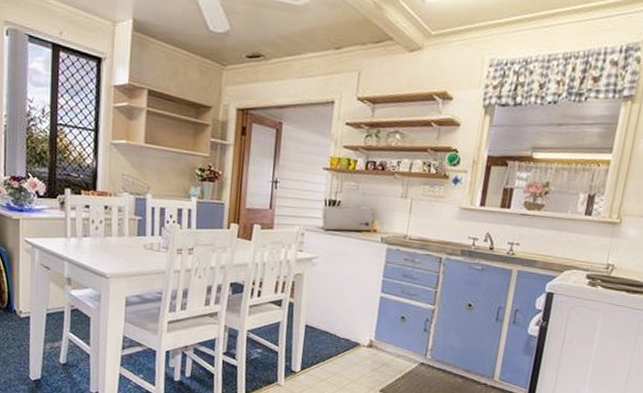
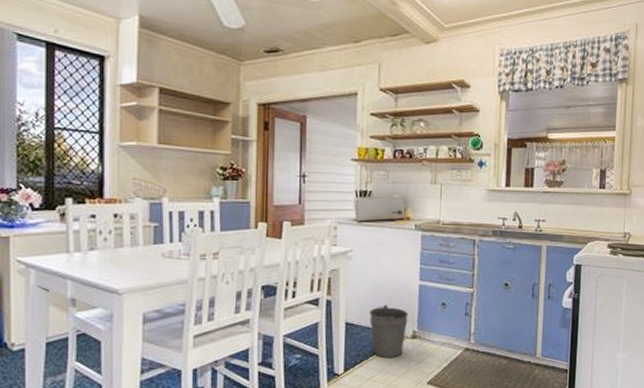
bucket: none [328,312,367,364] -> present [369,304,408,359]

